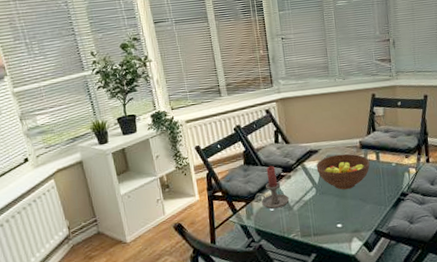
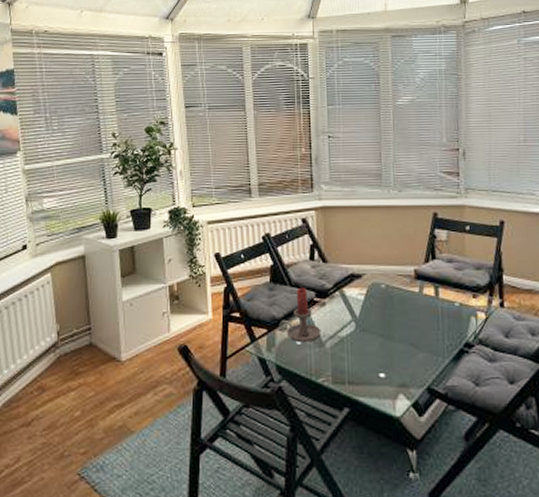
fruit bowl: present [316,153,370,190] -> none [358,283,426,329]

